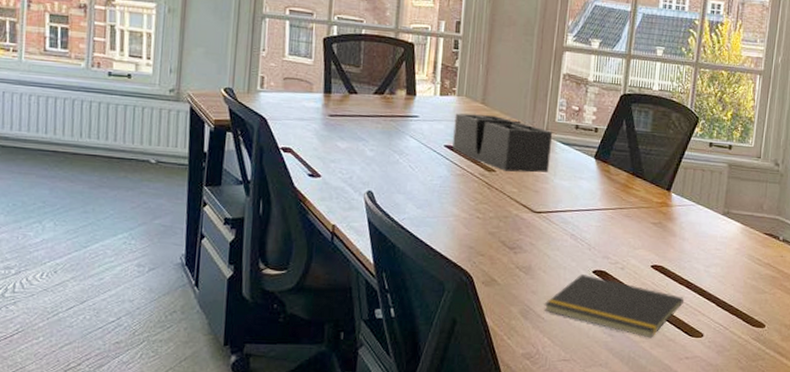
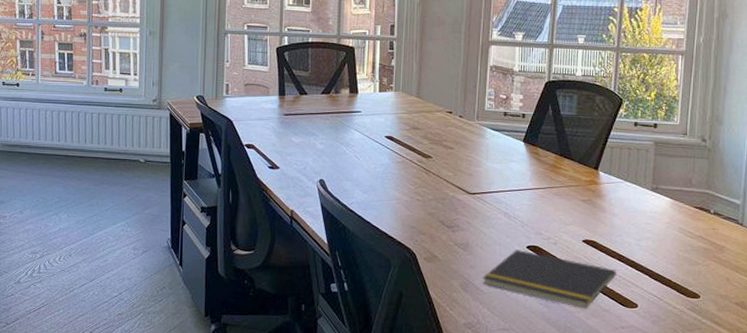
desk organizer: present [453,113,553,173] -> none [392,107,483,158]

